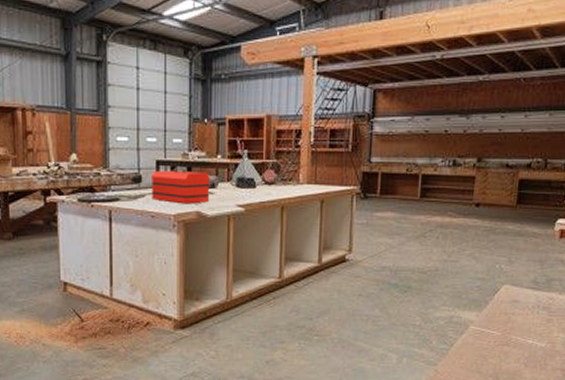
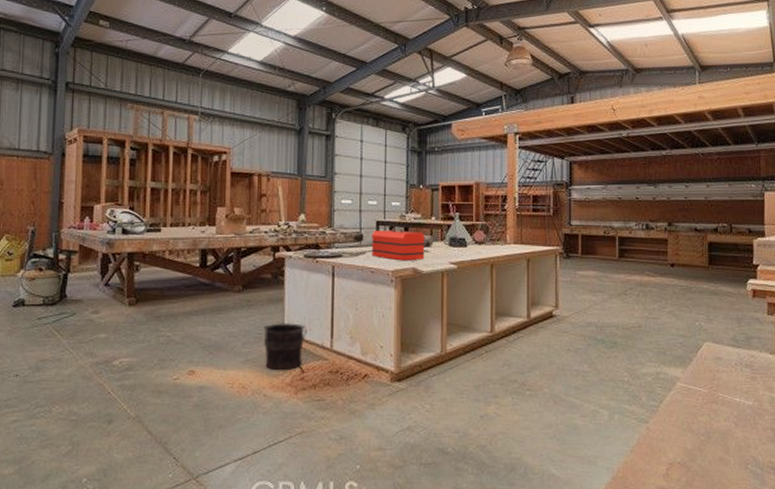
bucket: none [38,272,85,320] -> present [263,323,307,371]

